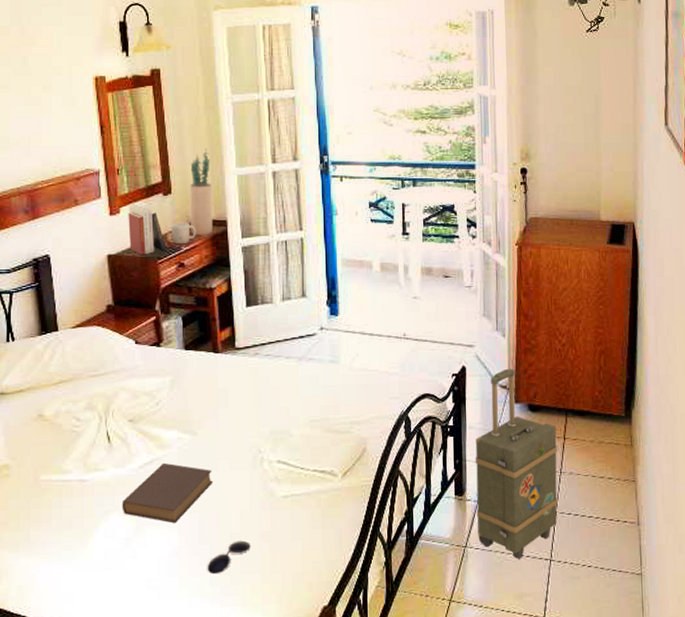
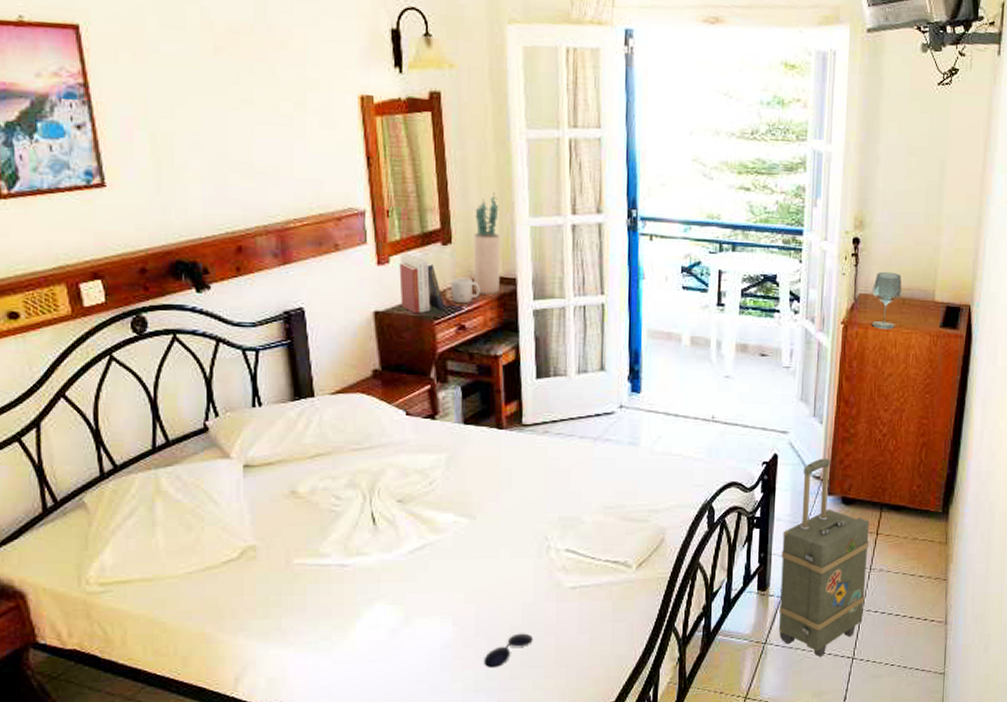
book: present [122,462,212,522] -> none [388,548,492,613]
wine glass: none [542,196,569,249] -> present [871,271,902,330]

